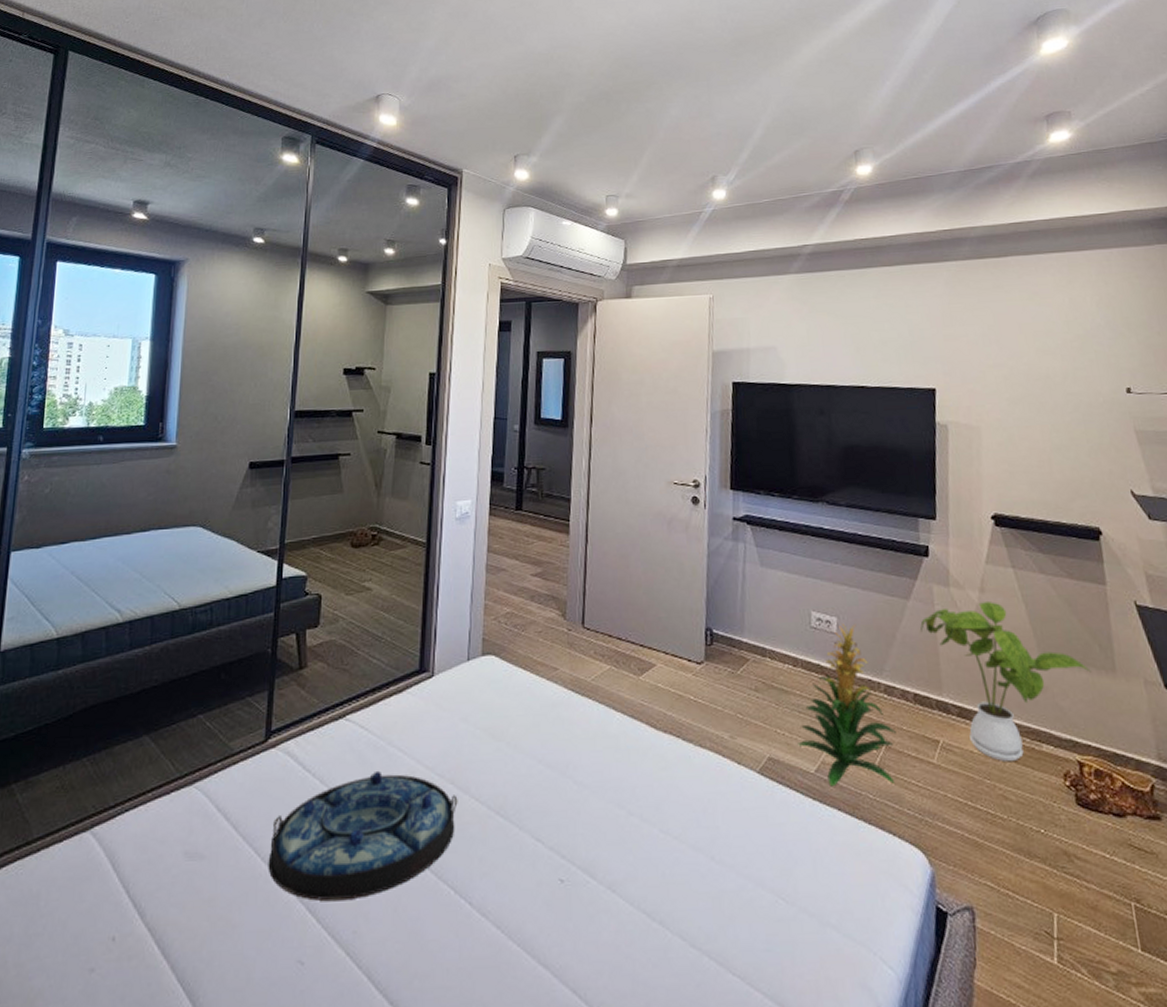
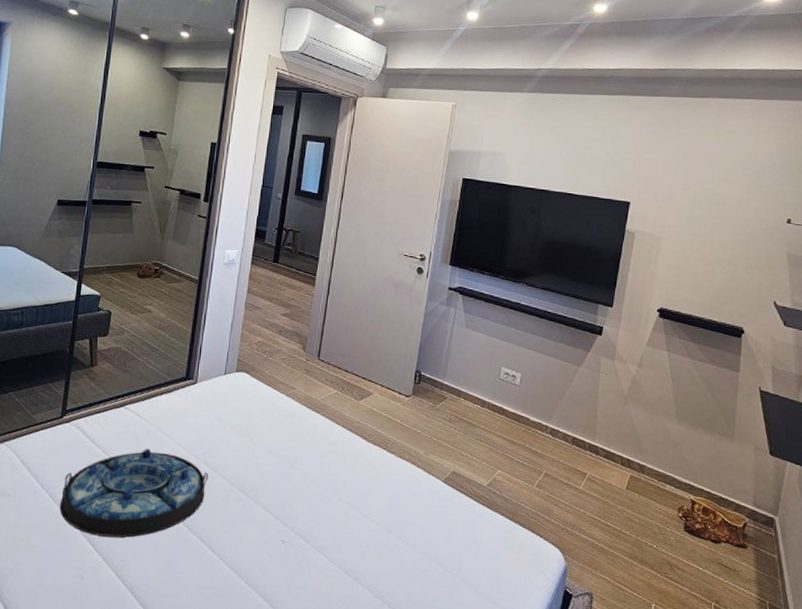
indoor plant: present [798,624,896,787] -> none [477,379,554,501]
house plant: present [920,602,1091,762] -> none [586,375,715,495]

